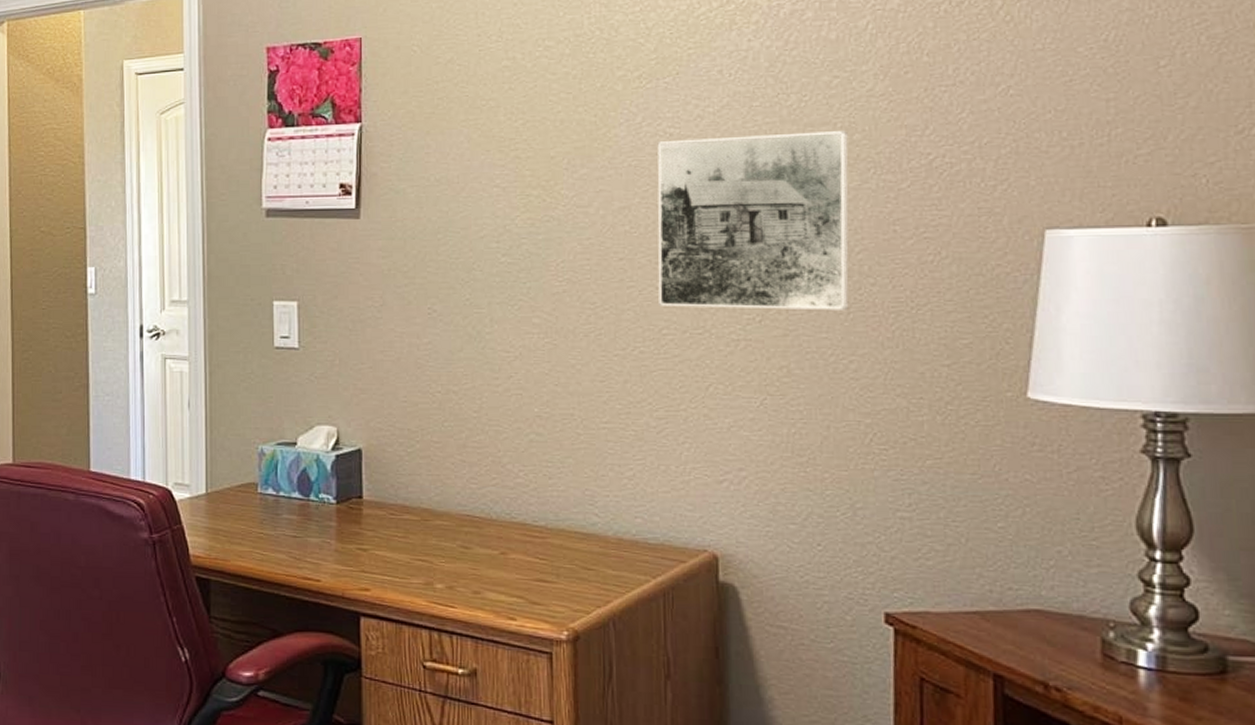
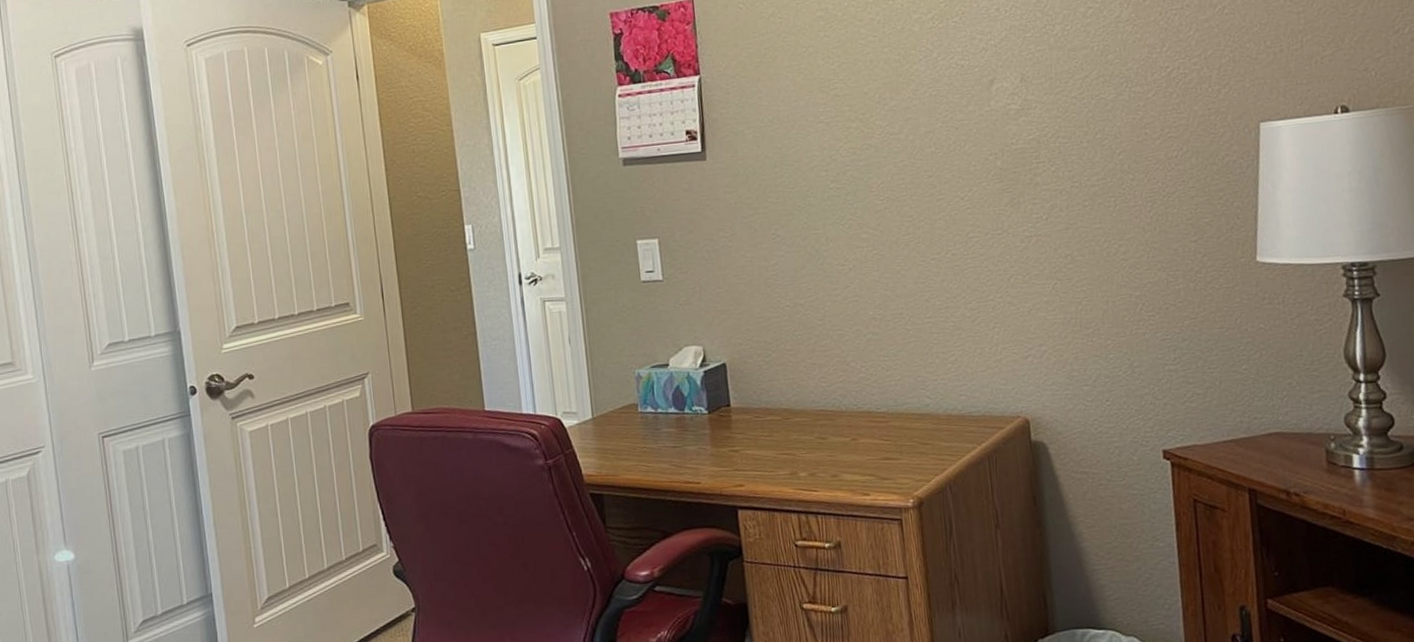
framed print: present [657,131,849,310] -> none [951,53,1115,214]

